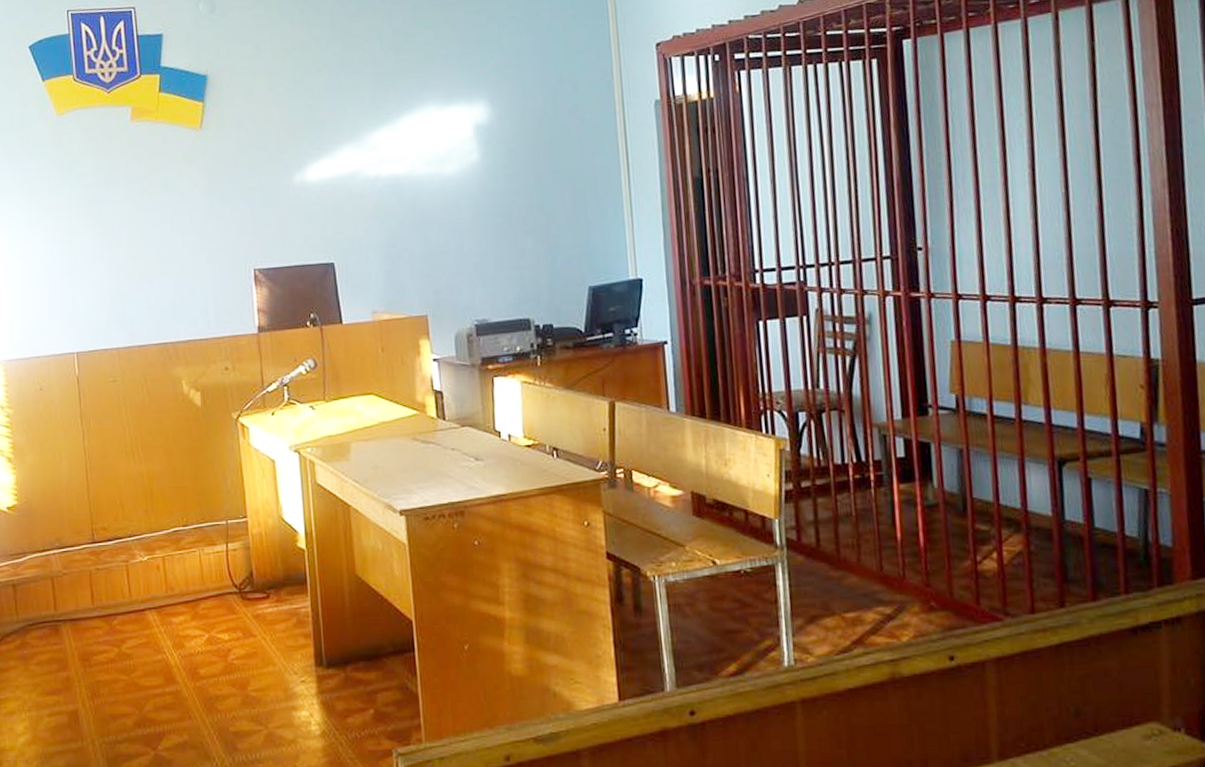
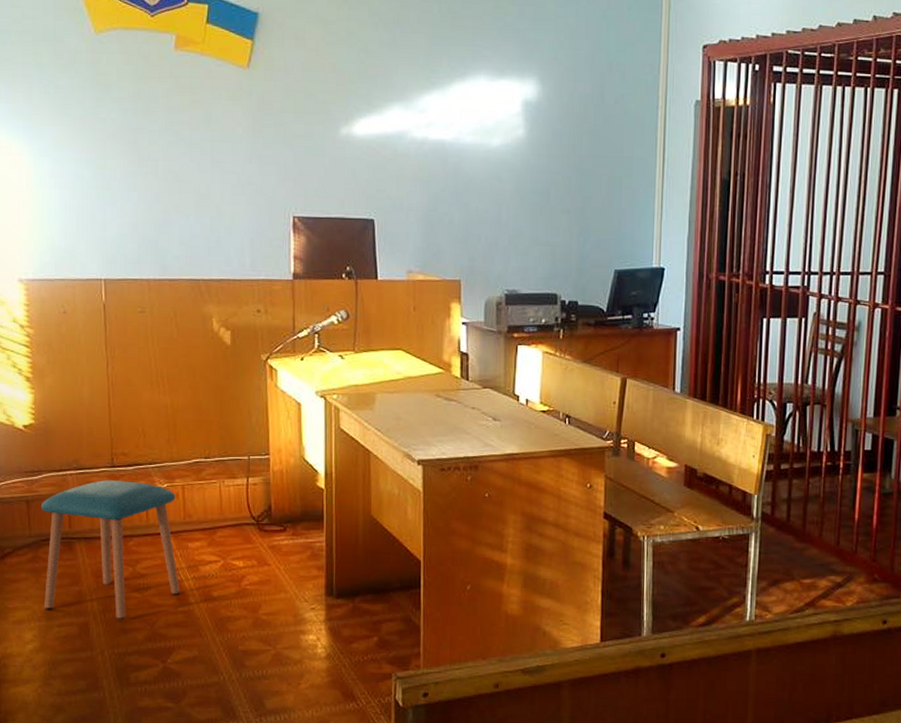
stool: none [27,556,167,706] -> present [41,480,181,620]

